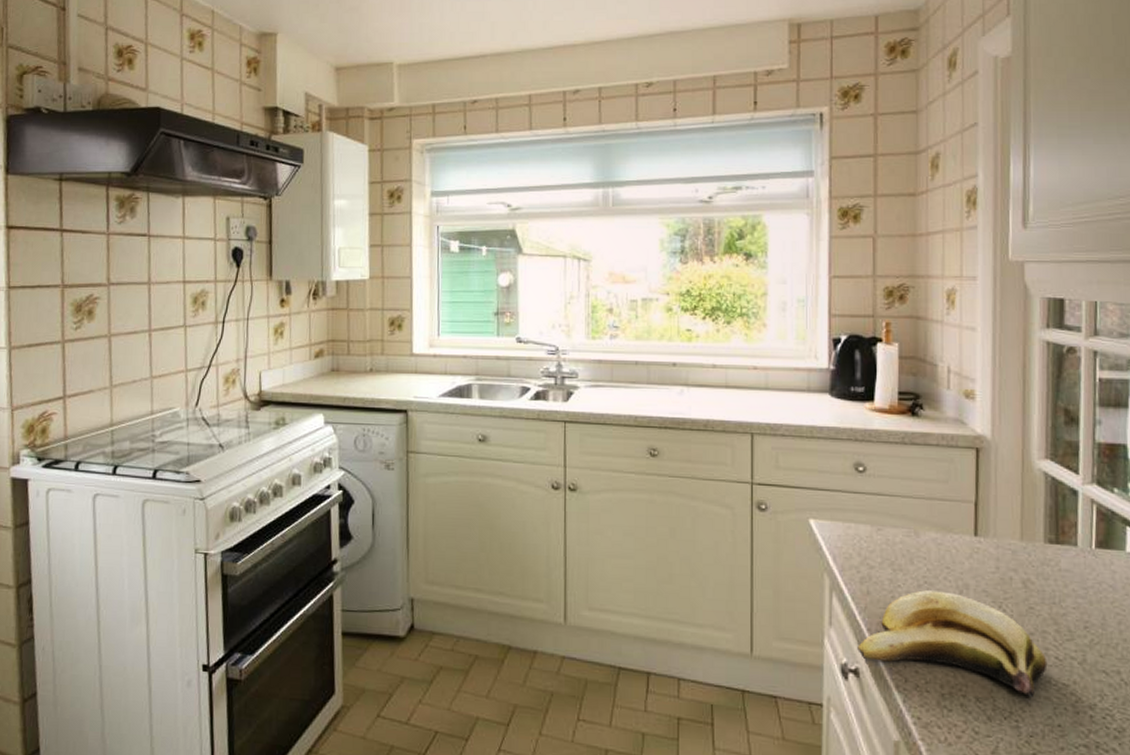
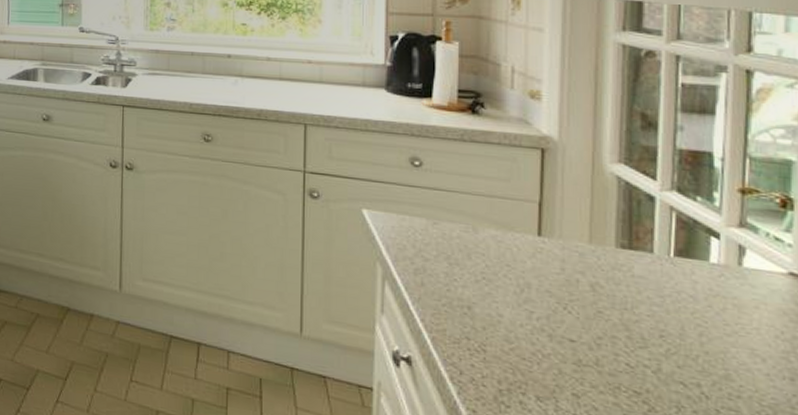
banana: present [857,590,1048,697] -> none [410,286,617,402]

